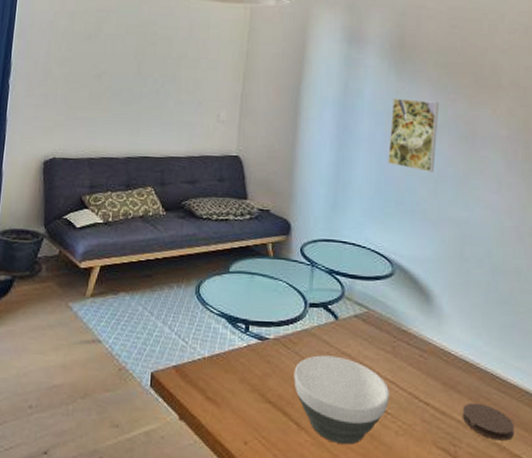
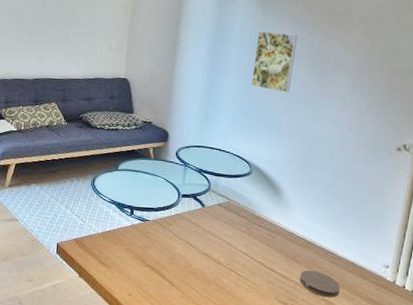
bowl: present [293,355,390,445] -> none [168,233,244,298]

